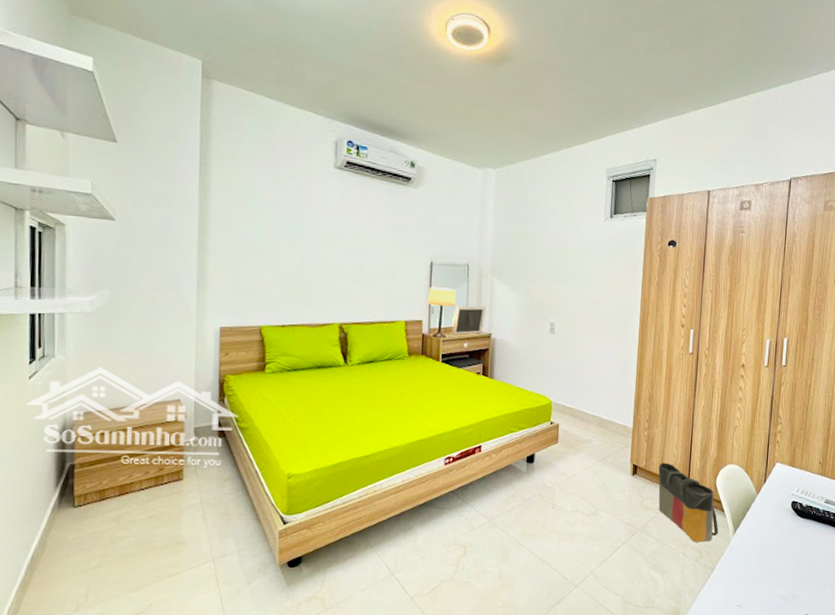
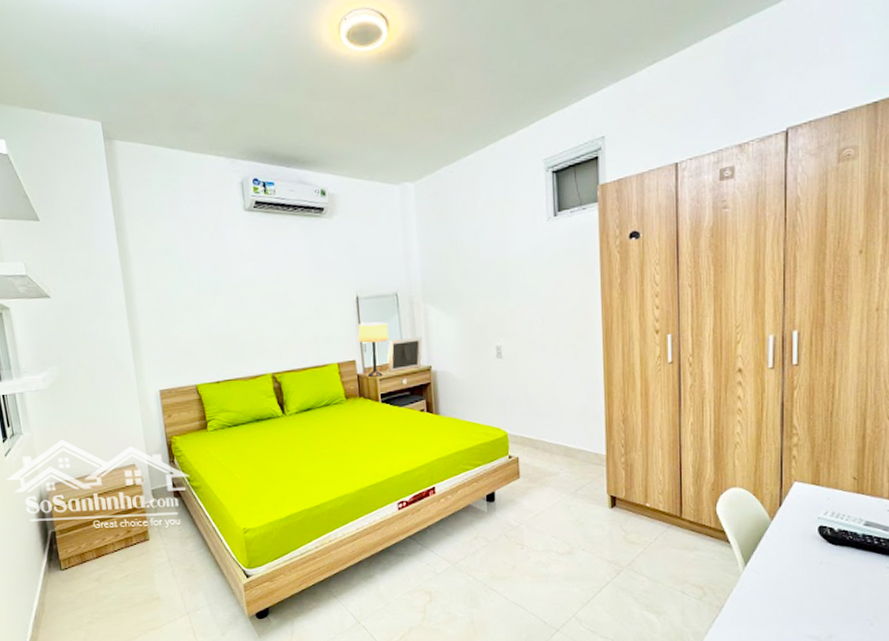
tote bag: present [658,462,719,542] -> none [642,491,725,579]

